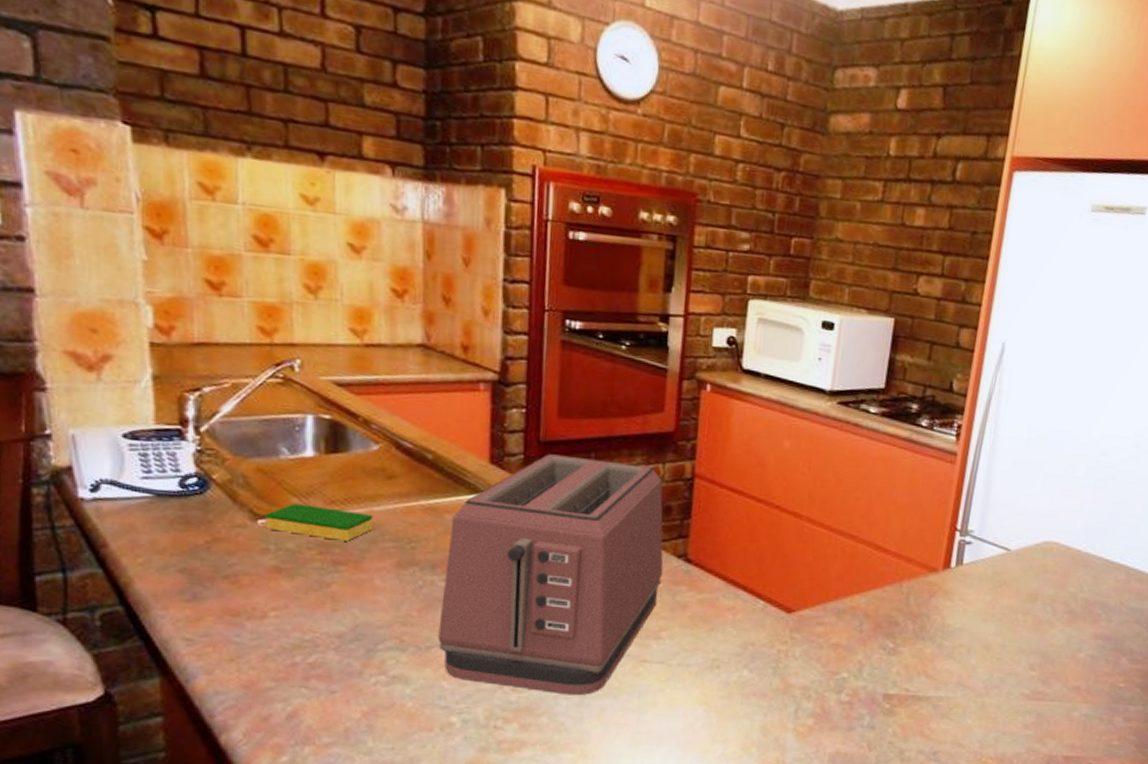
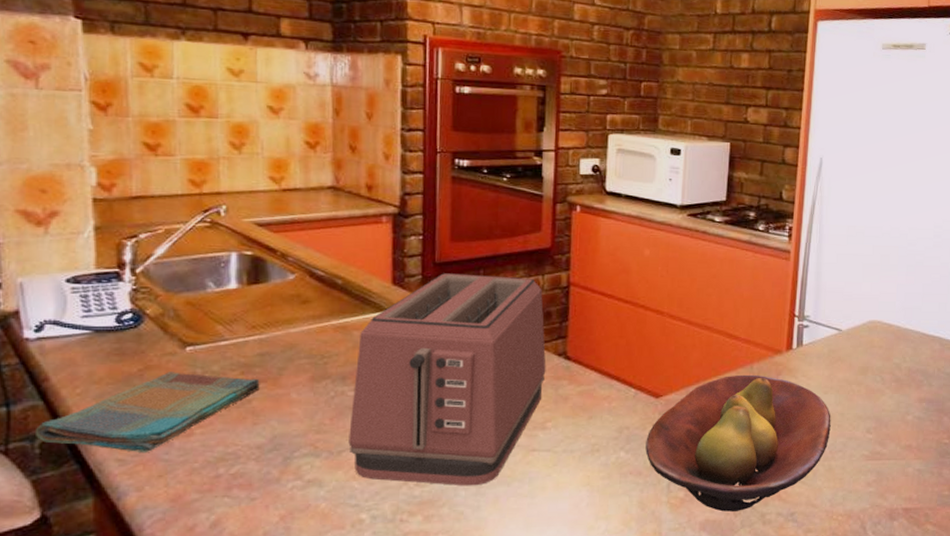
dish towel: none [94,546,340,634] -> present [34,372,260,453]
dish sponge: present [265,503,373,541] -> none [192,331,290,361]
fruit bowl: none [772,593,990,745] -> present [645,374,831,512]

